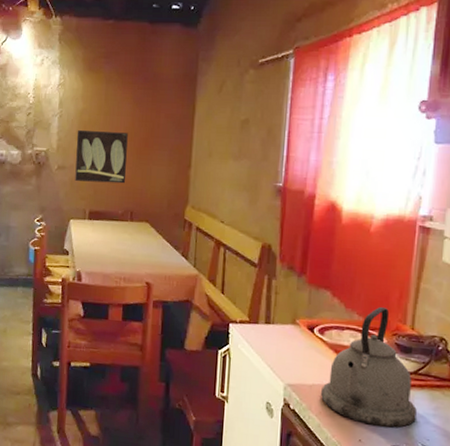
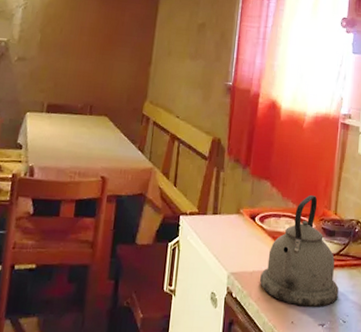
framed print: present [75,130,128,184] -> none [35,23,93,78]

